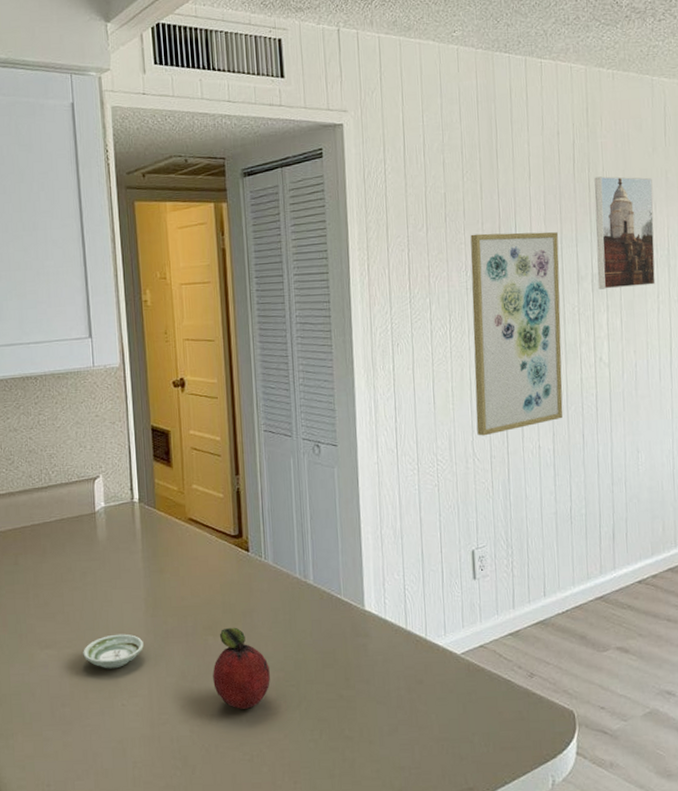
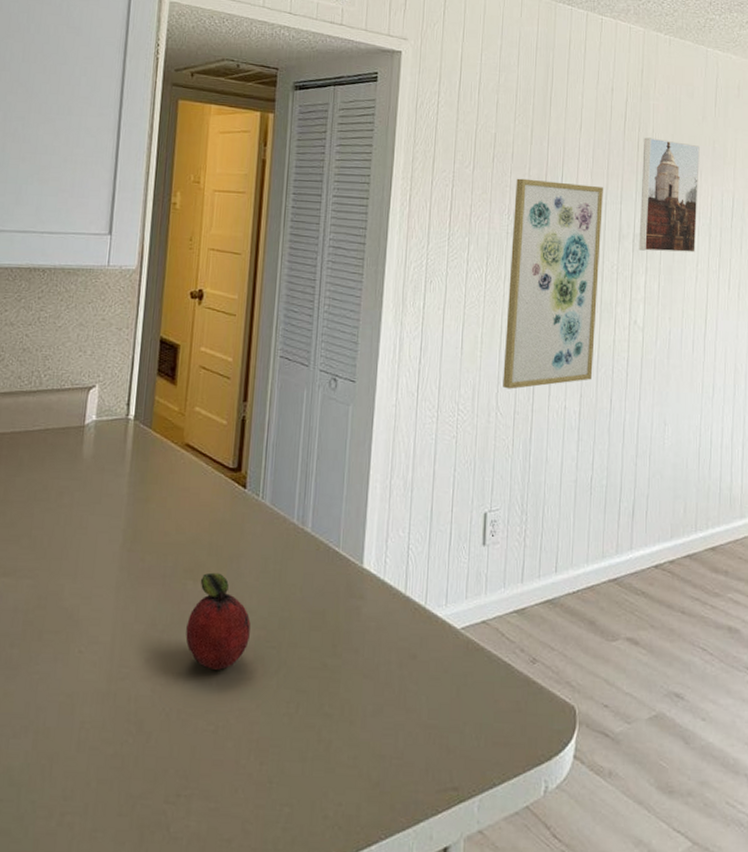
saucer: present [83,634,144,669] -> none [44,567,115,608]

